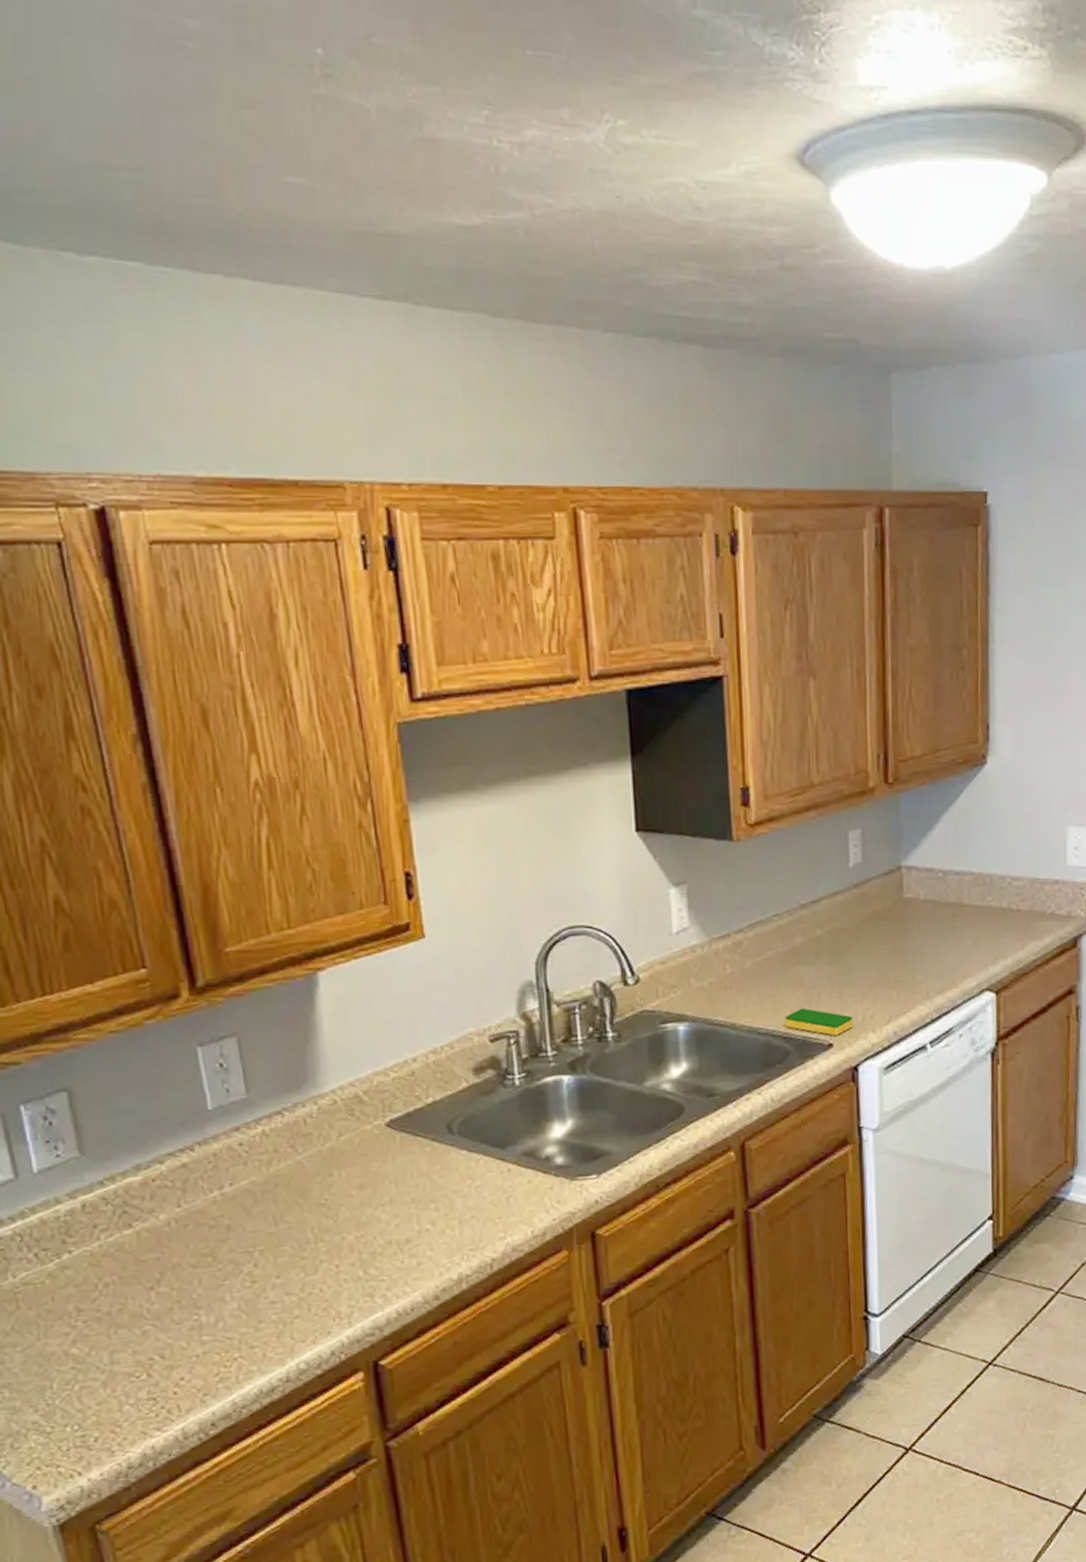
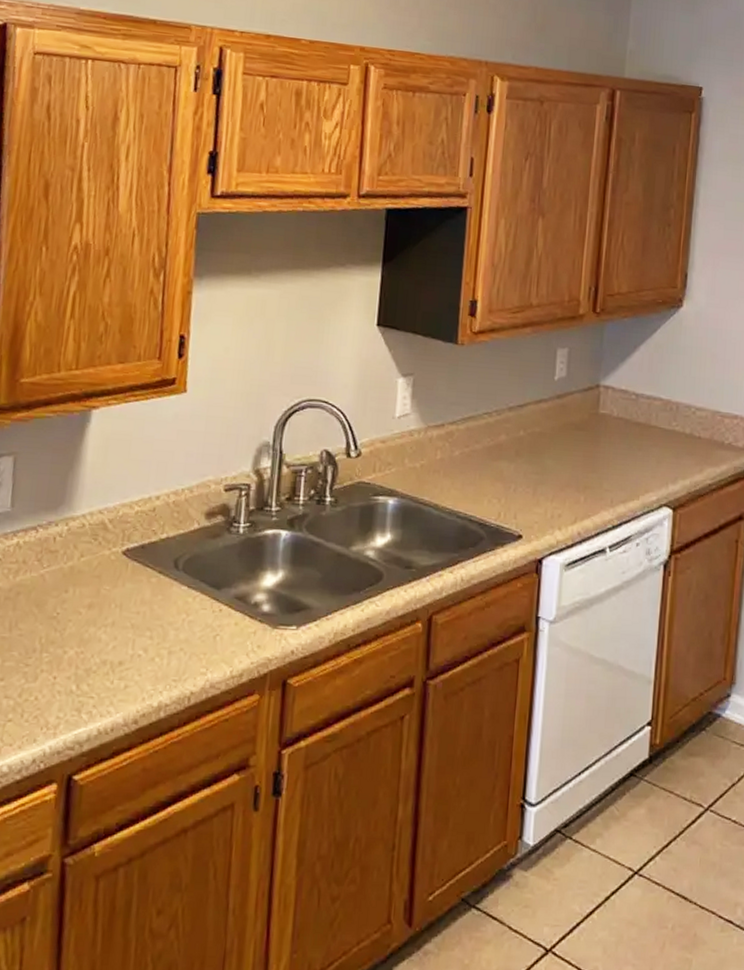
dish sponge: present [785,1008,854,1036] -> none [482,499,543,529]

